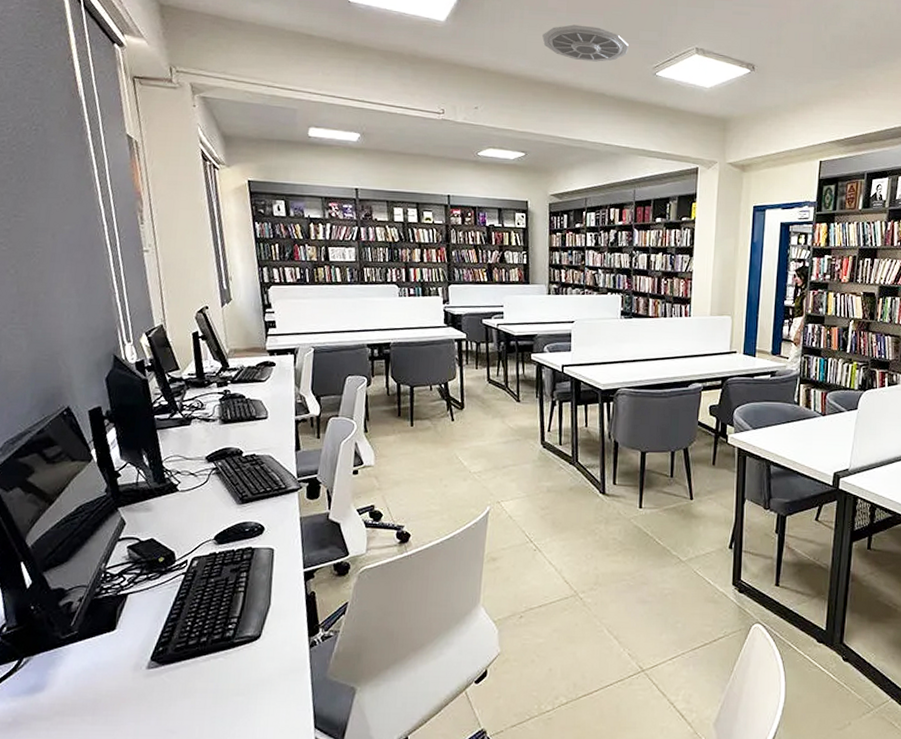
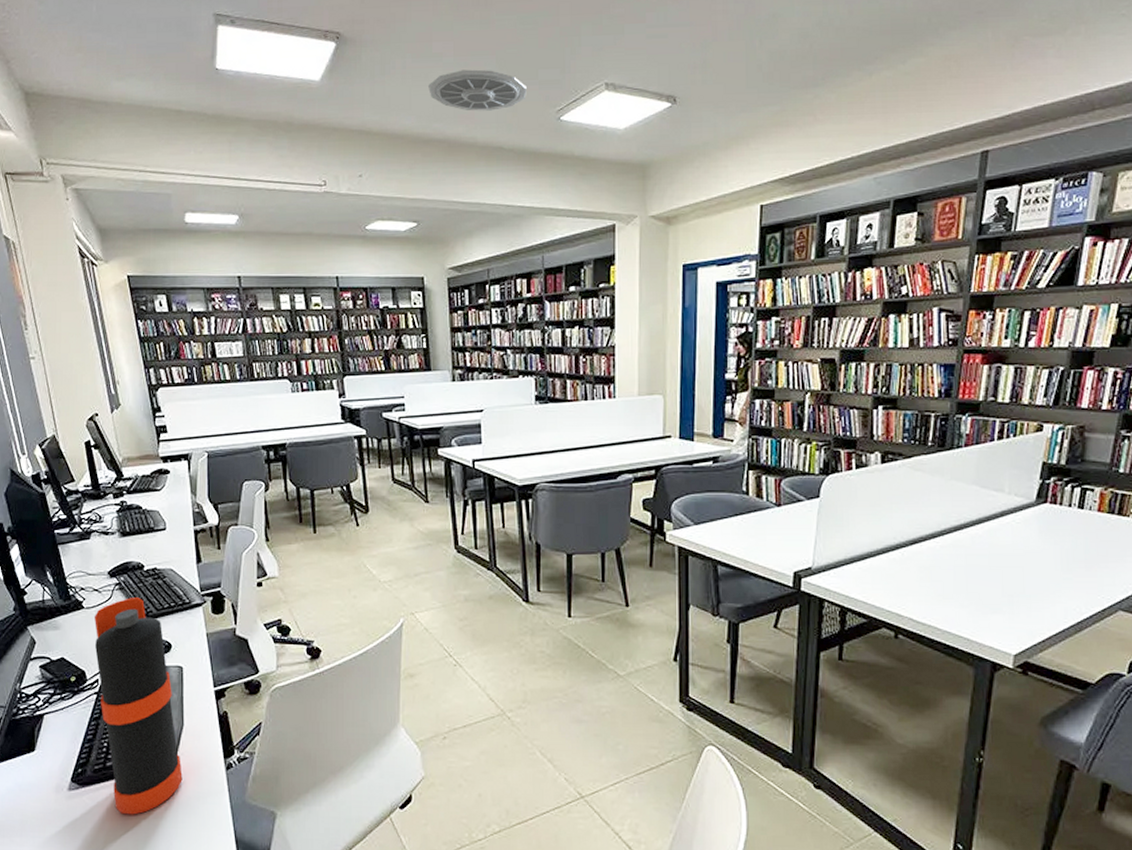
bottle: none [186,482,266,692] -> present [94,598,183,815]

